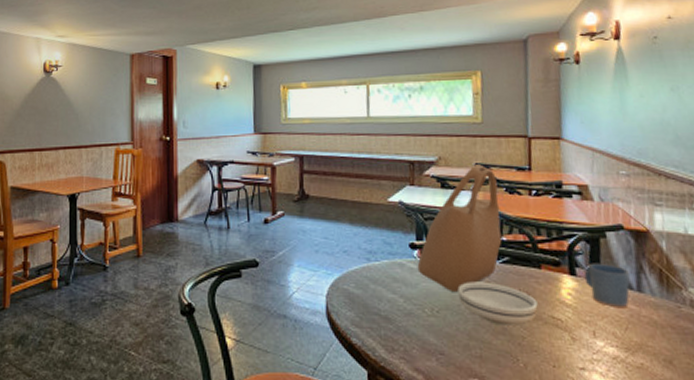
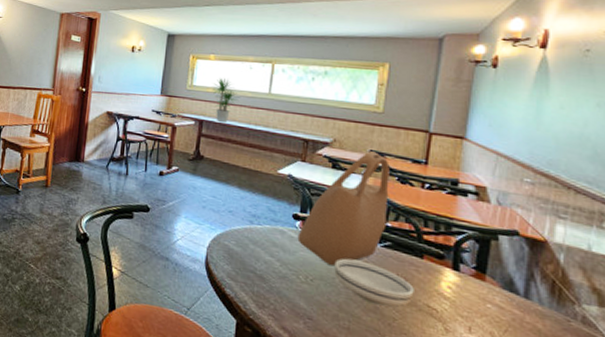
potted plant: none [308,105,337,156] -> present [212,77,238,123]
mug: present [584,263,630,307] -> none [468,262,518,310]

